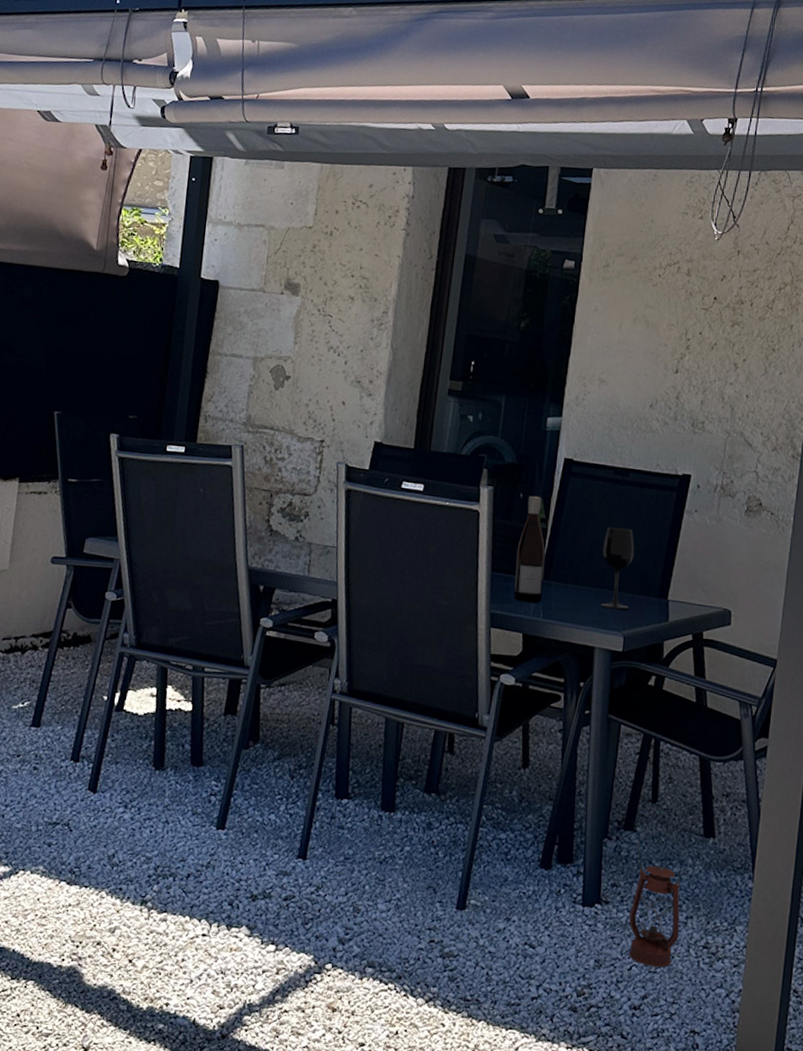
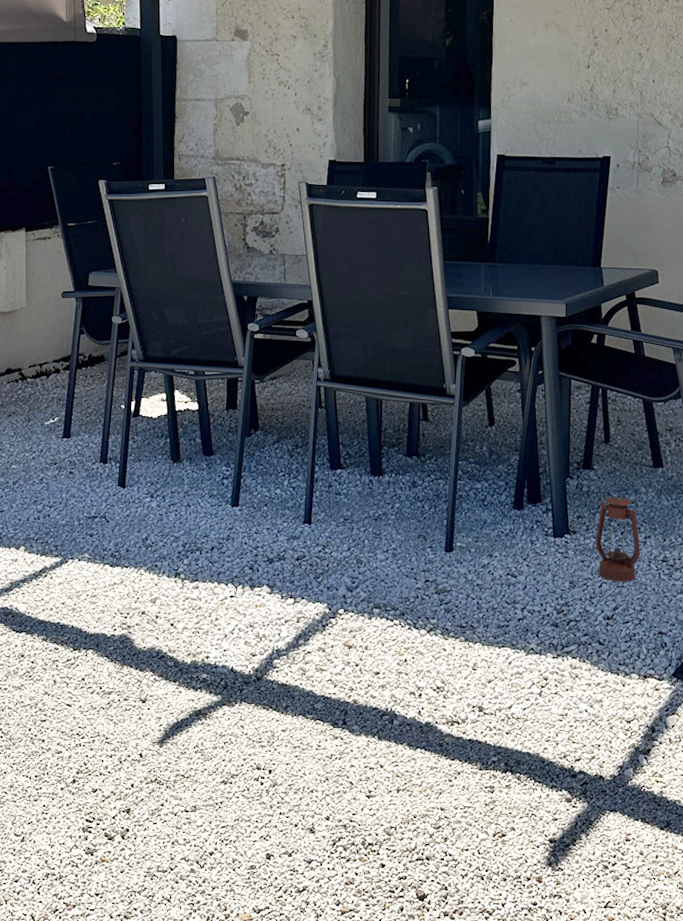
bottle: present [513,495,545,603] -> none [464,190,490,284]
wine glass: present [600,527,635,610] -> none [539,210,568,281]

